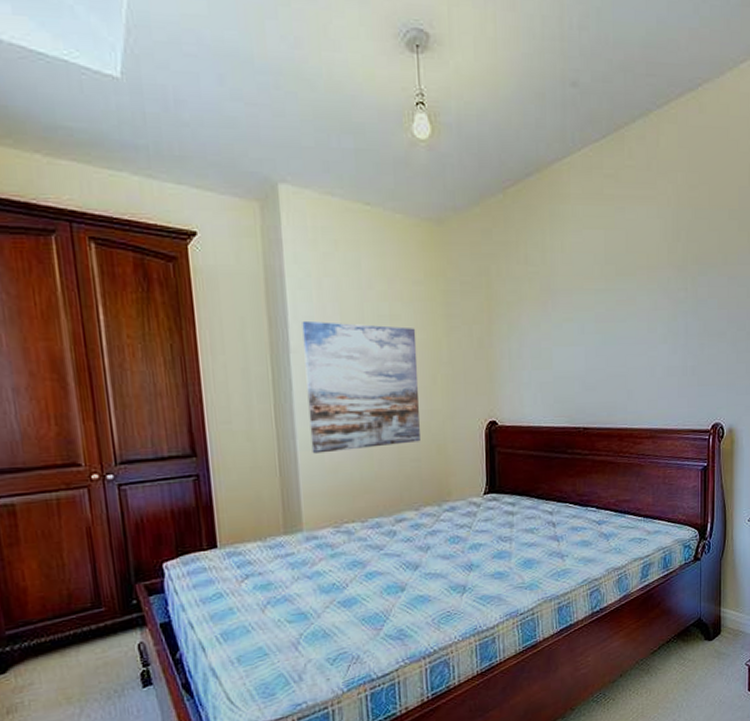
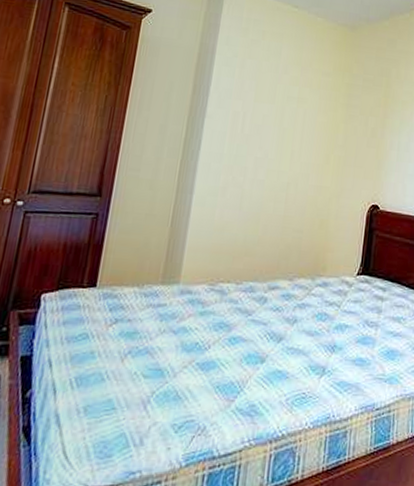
wall art: present [302,320,420,454] -> none [205,92,318,214]

